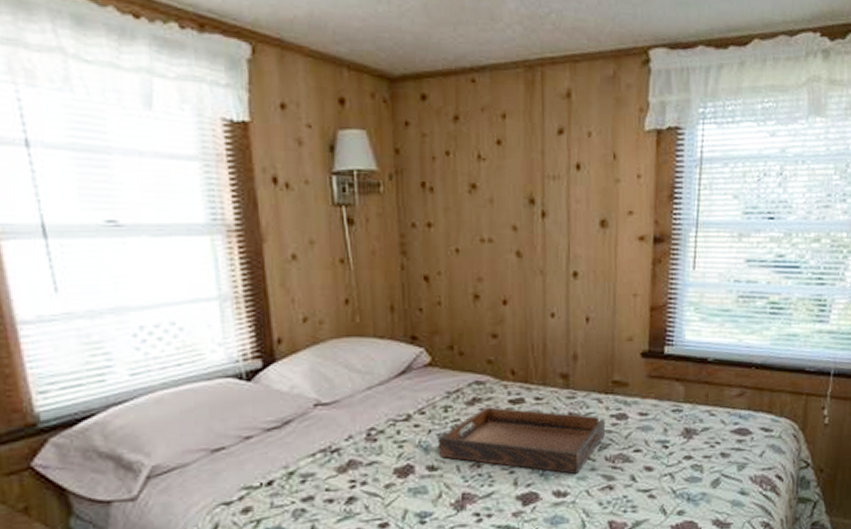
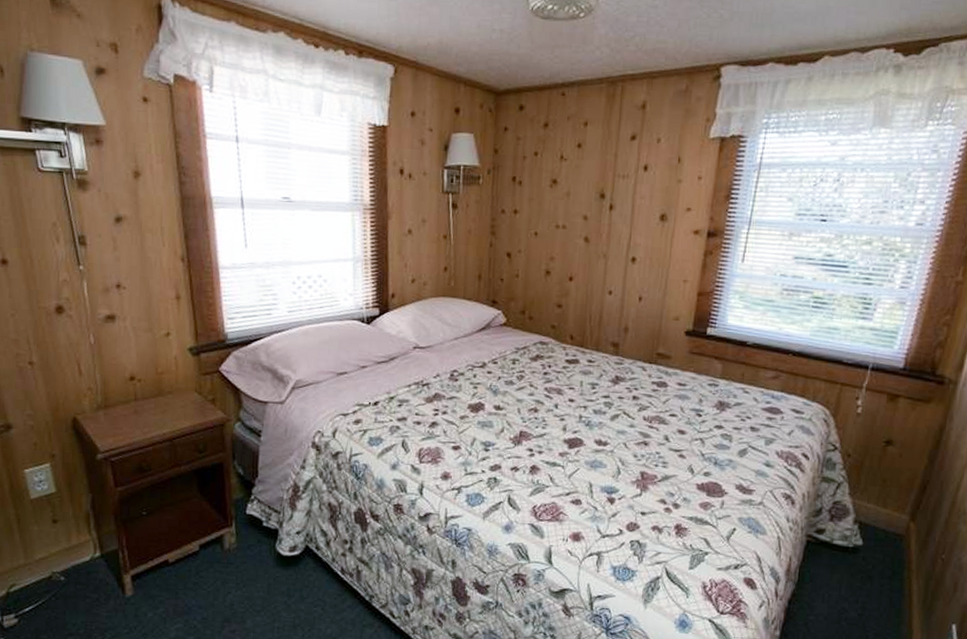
serving tray: present [437,406,606,475] -> none [504,363,647,429]

